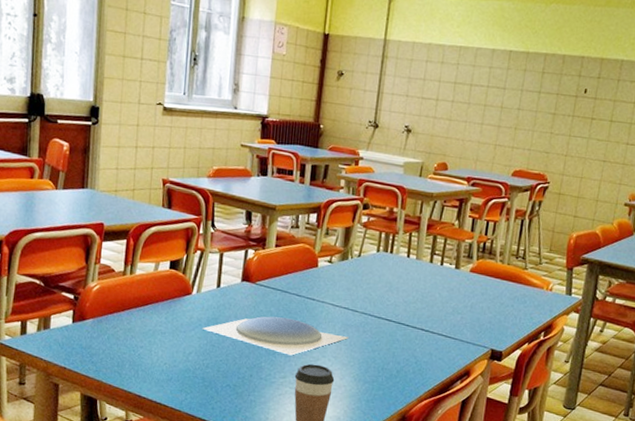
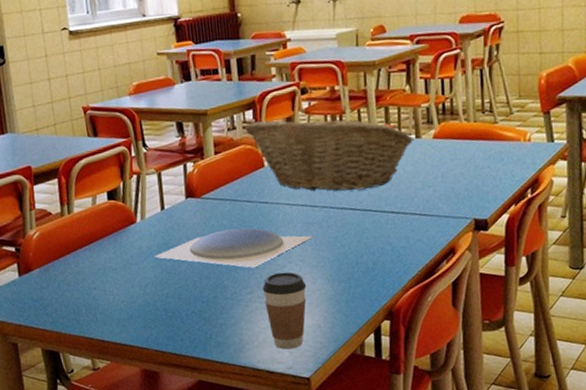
fruit basket: none [306,225,454,305] -> present [244,117,414,192]

